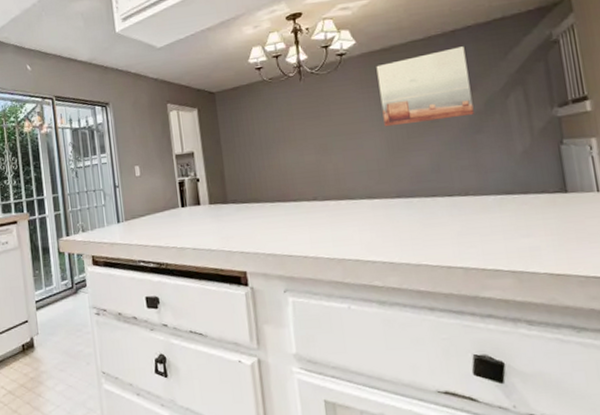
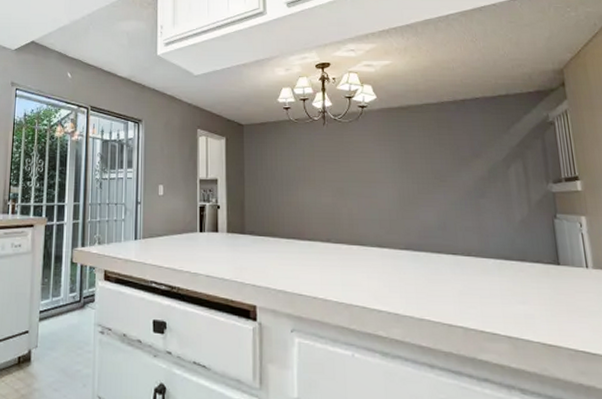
wall art: present [376,46,474,127] -> none [393,115,479,180]

